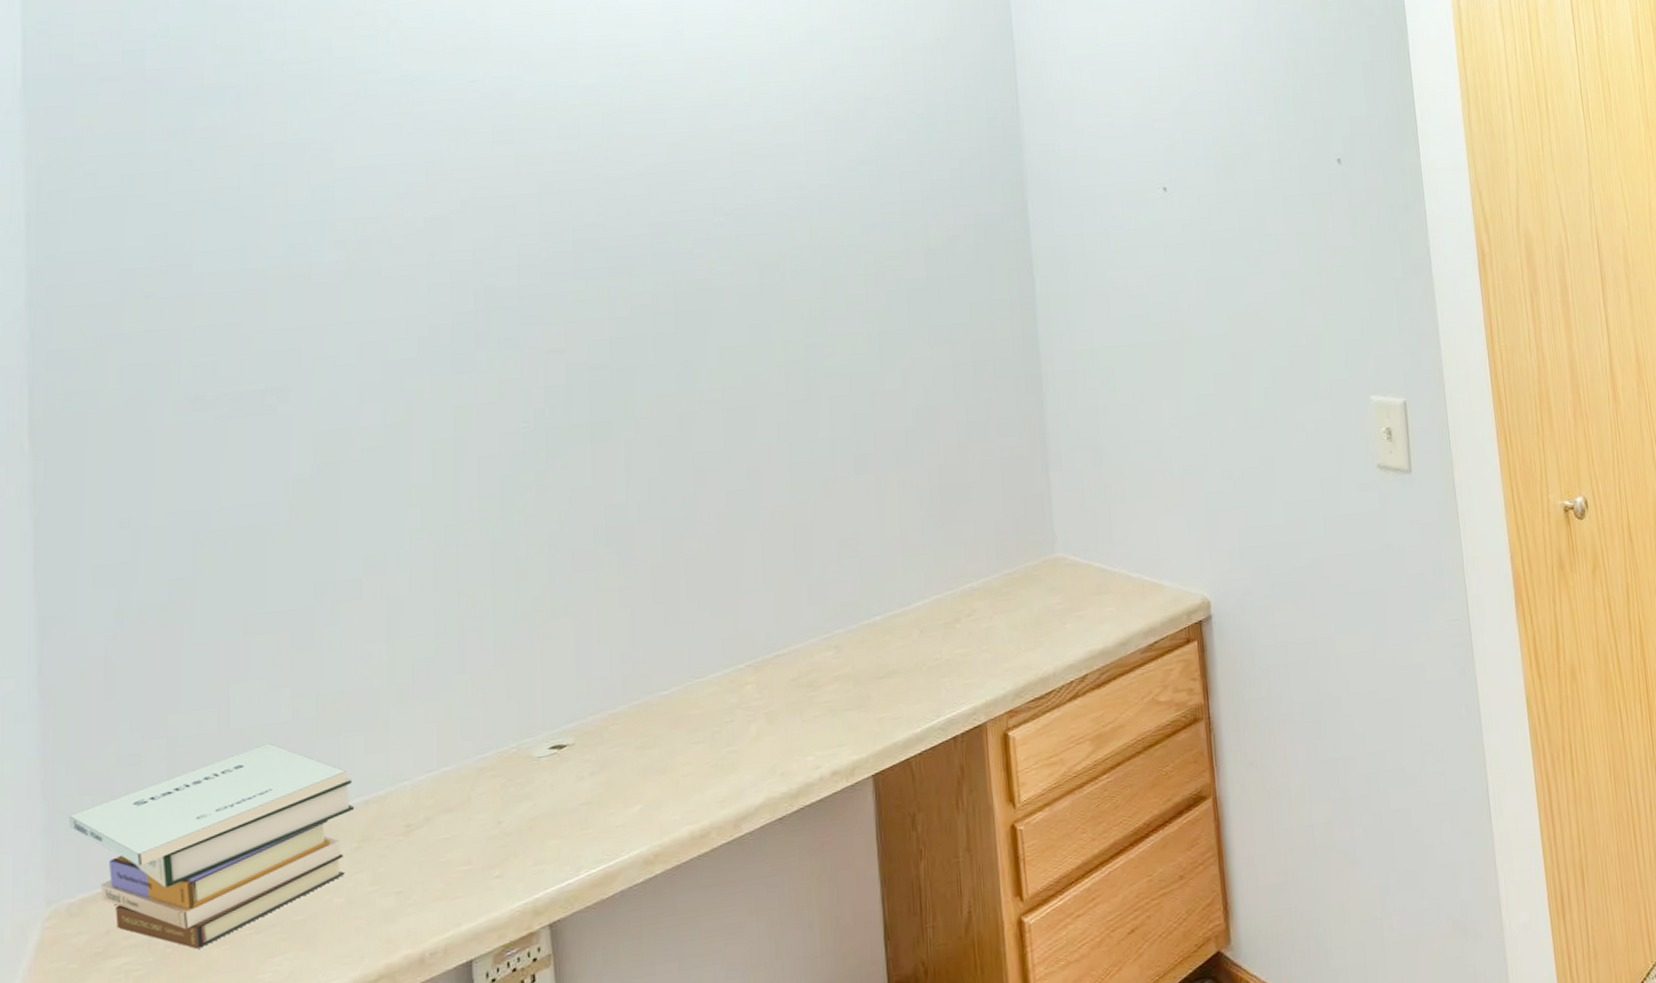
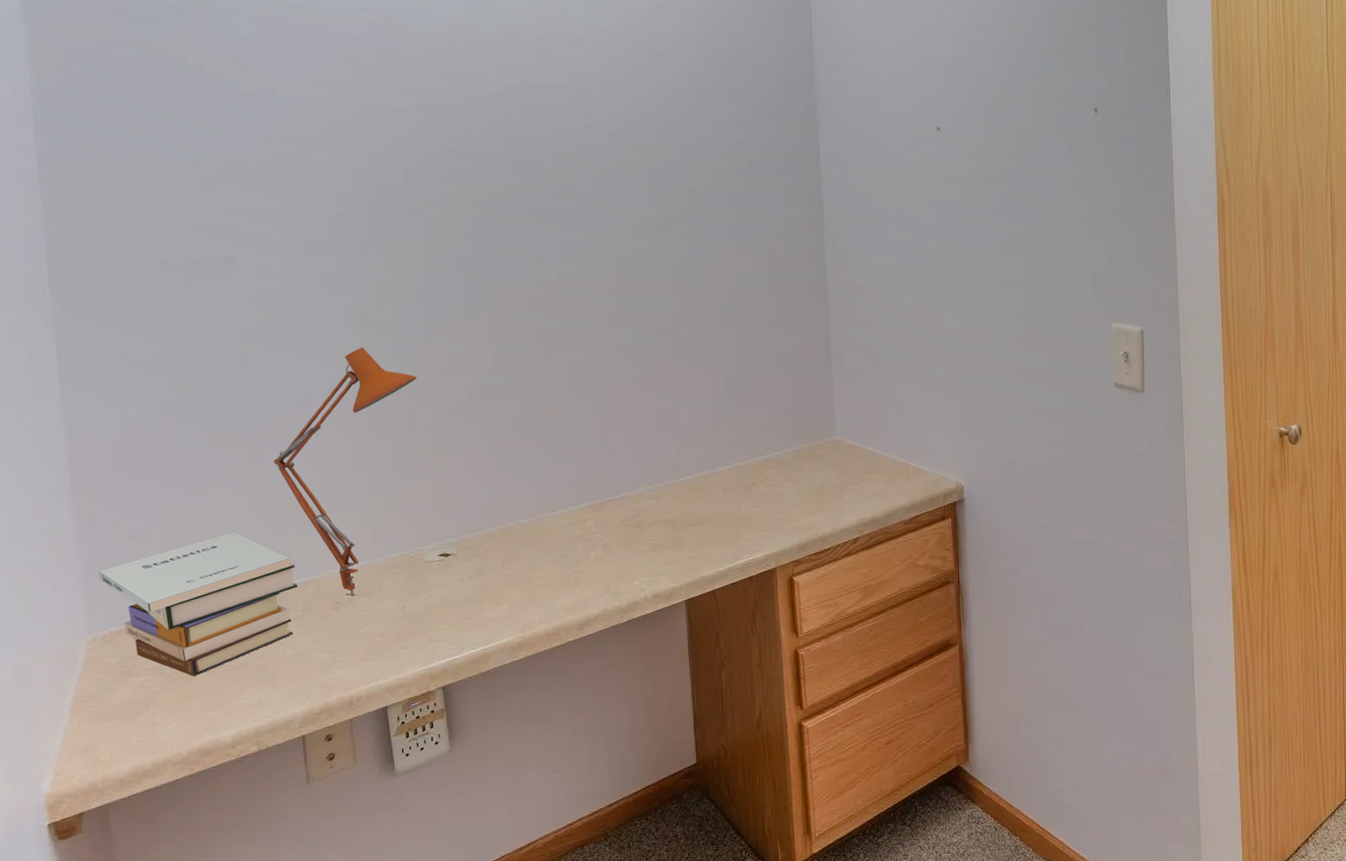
desk lamp: none [329,488,528,815] -> present [273,347,417,597]

